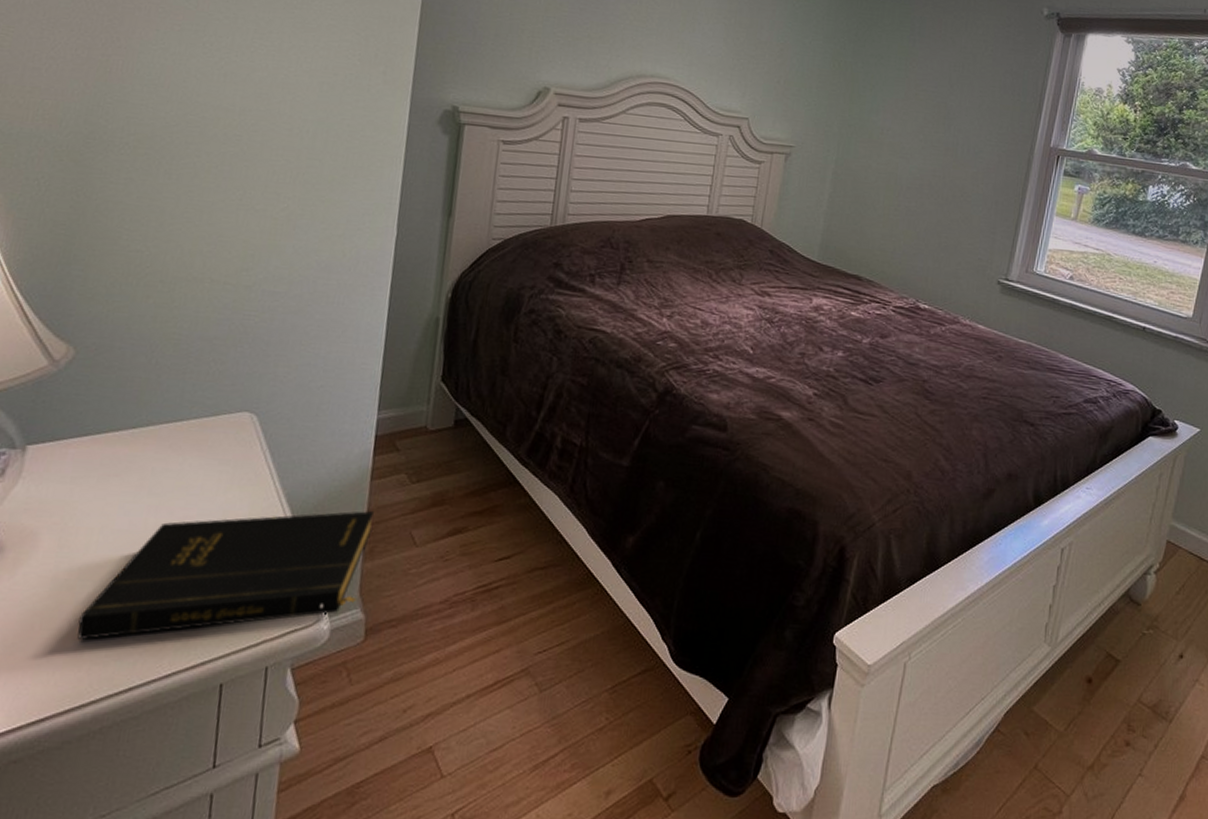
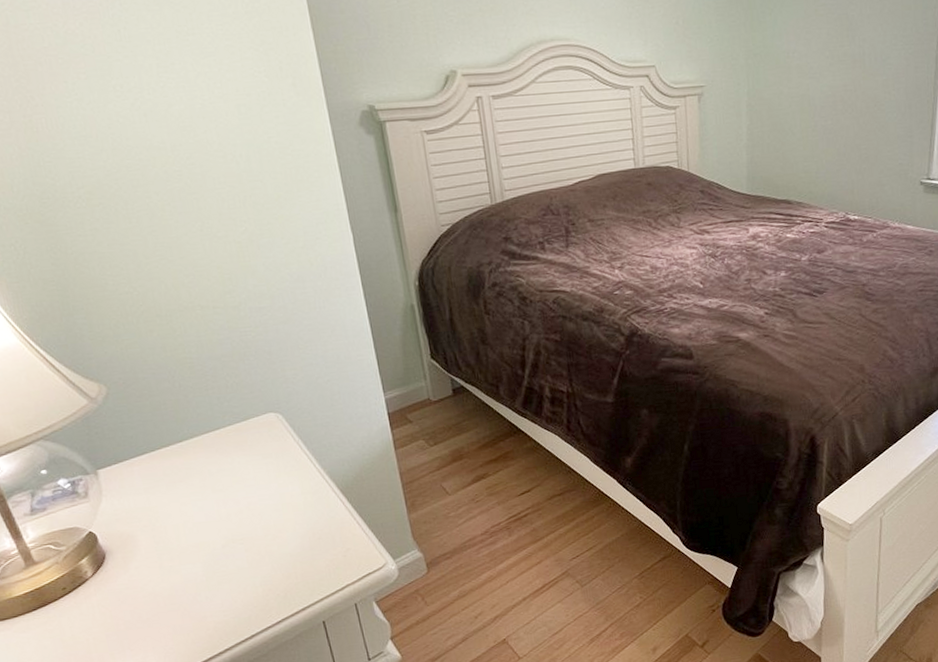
book: present [77,511,374,641] -> none [192,474,413,609]

